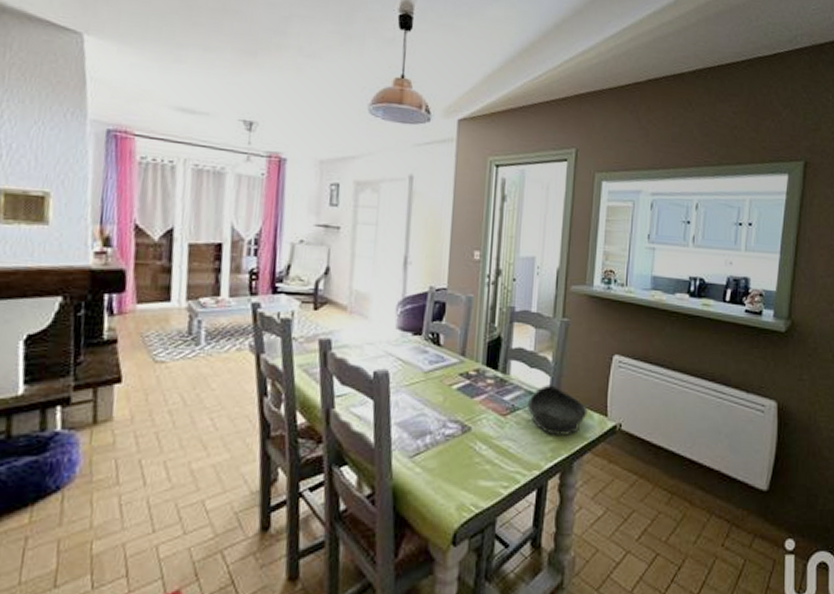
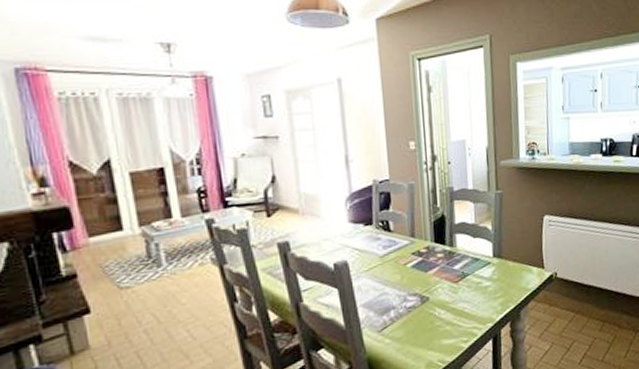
bowl: present [526,385,588,435] -> none [474,249,527,292]

